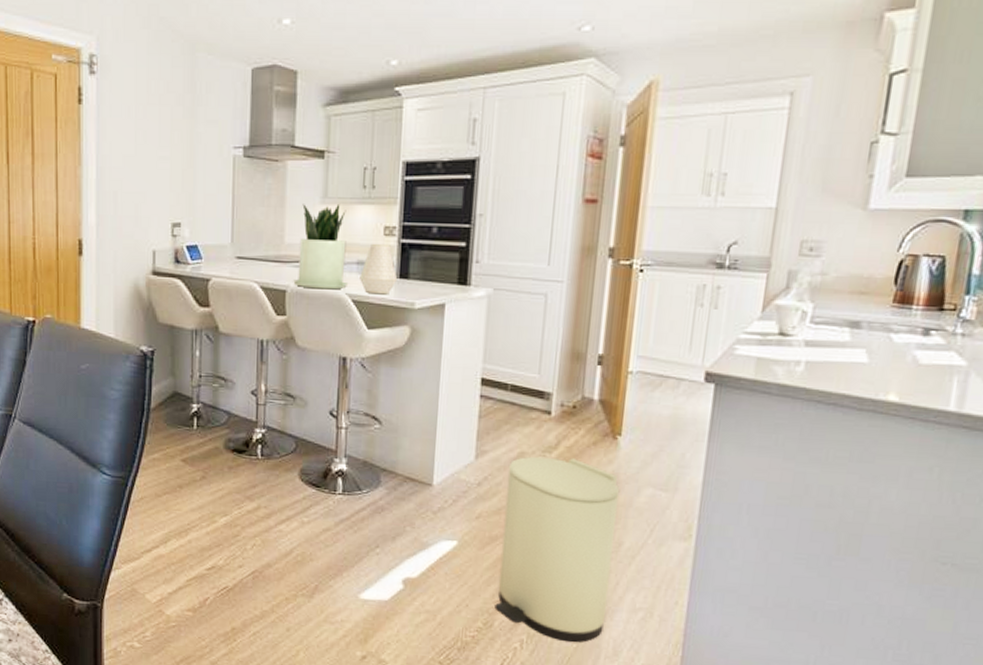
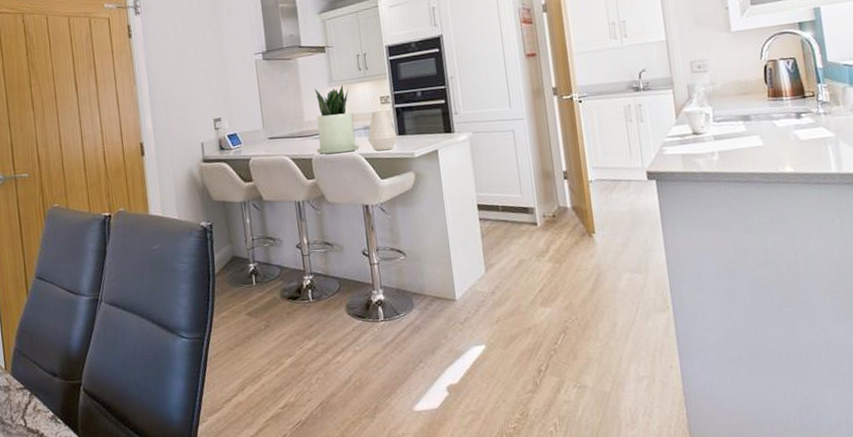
pedal bin: present [494,456,620,642] -> none [513,258,619,418]

